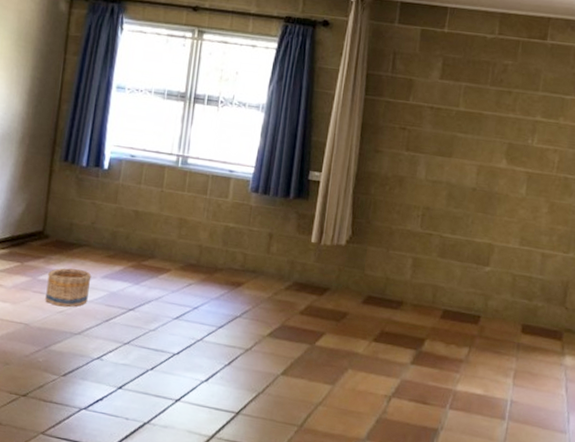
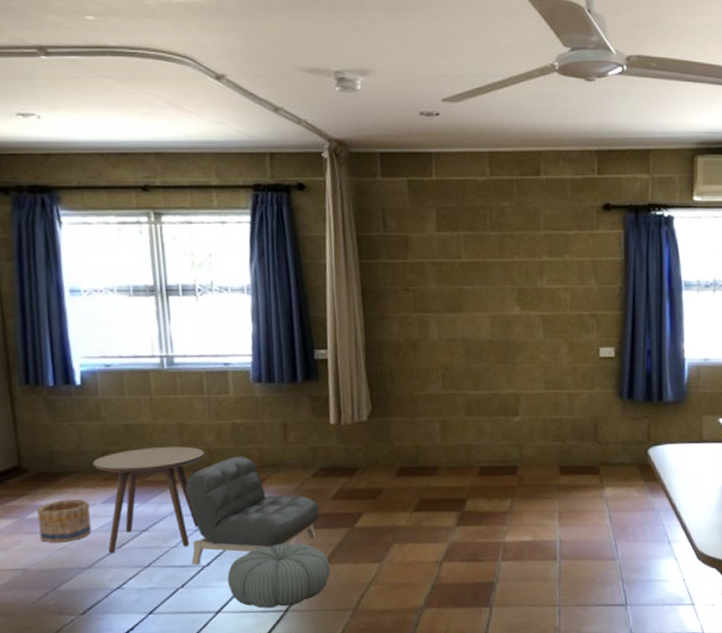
side table: none [97,234,196,333] -> present [92,446,204,553]
armchair: none [164,256,287,351] -> present [185,456,320,565]
pouf: none [191,346,286,410] -> present [227,543,330,608]

